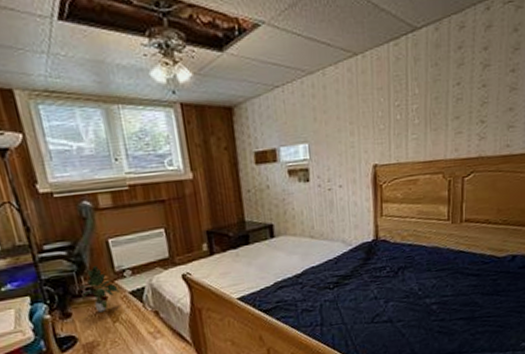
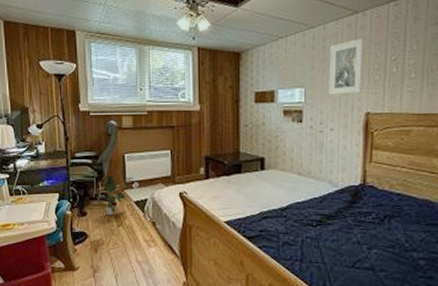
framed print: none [331,84,368,149] -> present [329,38,364,95]

